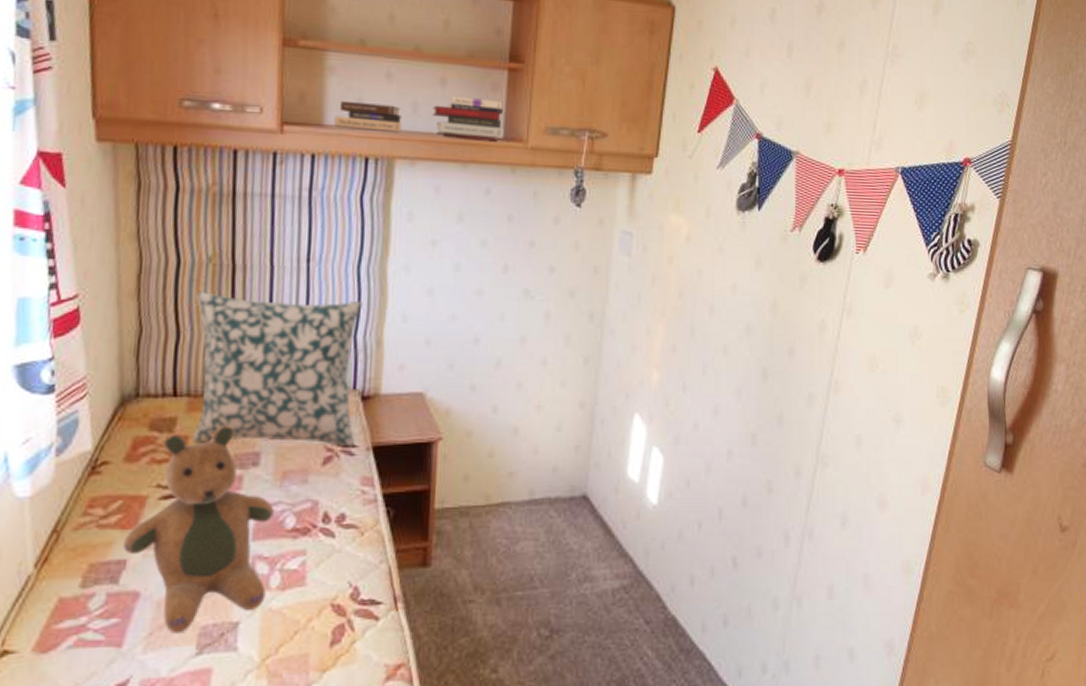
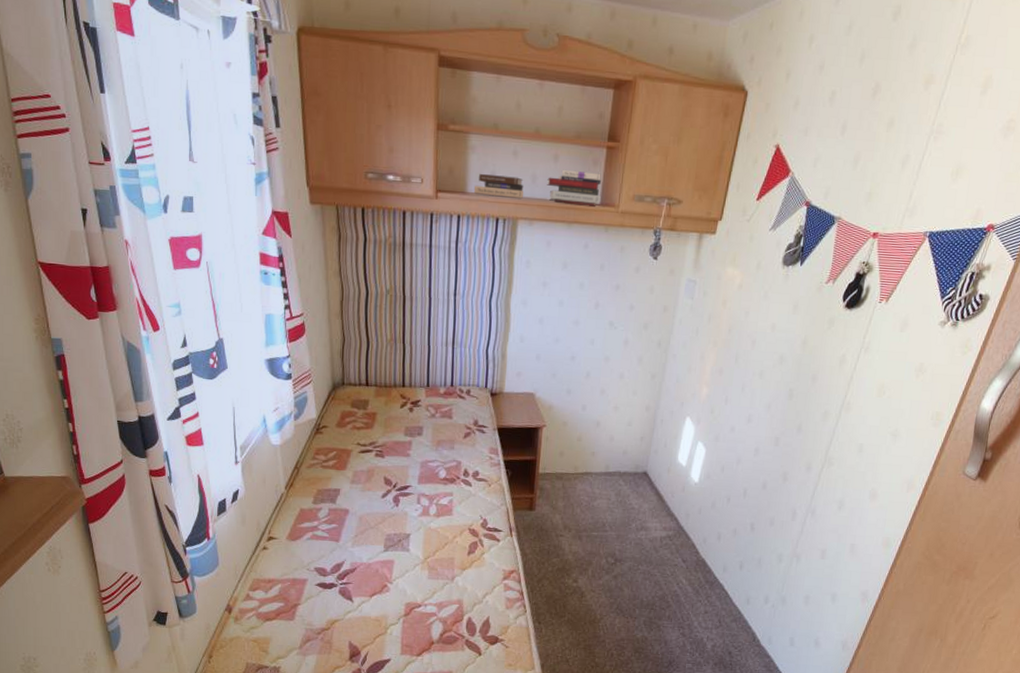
teddy bear: present [123,425,274,634] -> none [338,407,432,537]
pillow: present [192,292,363,447] -> none [378,314,493,427]

